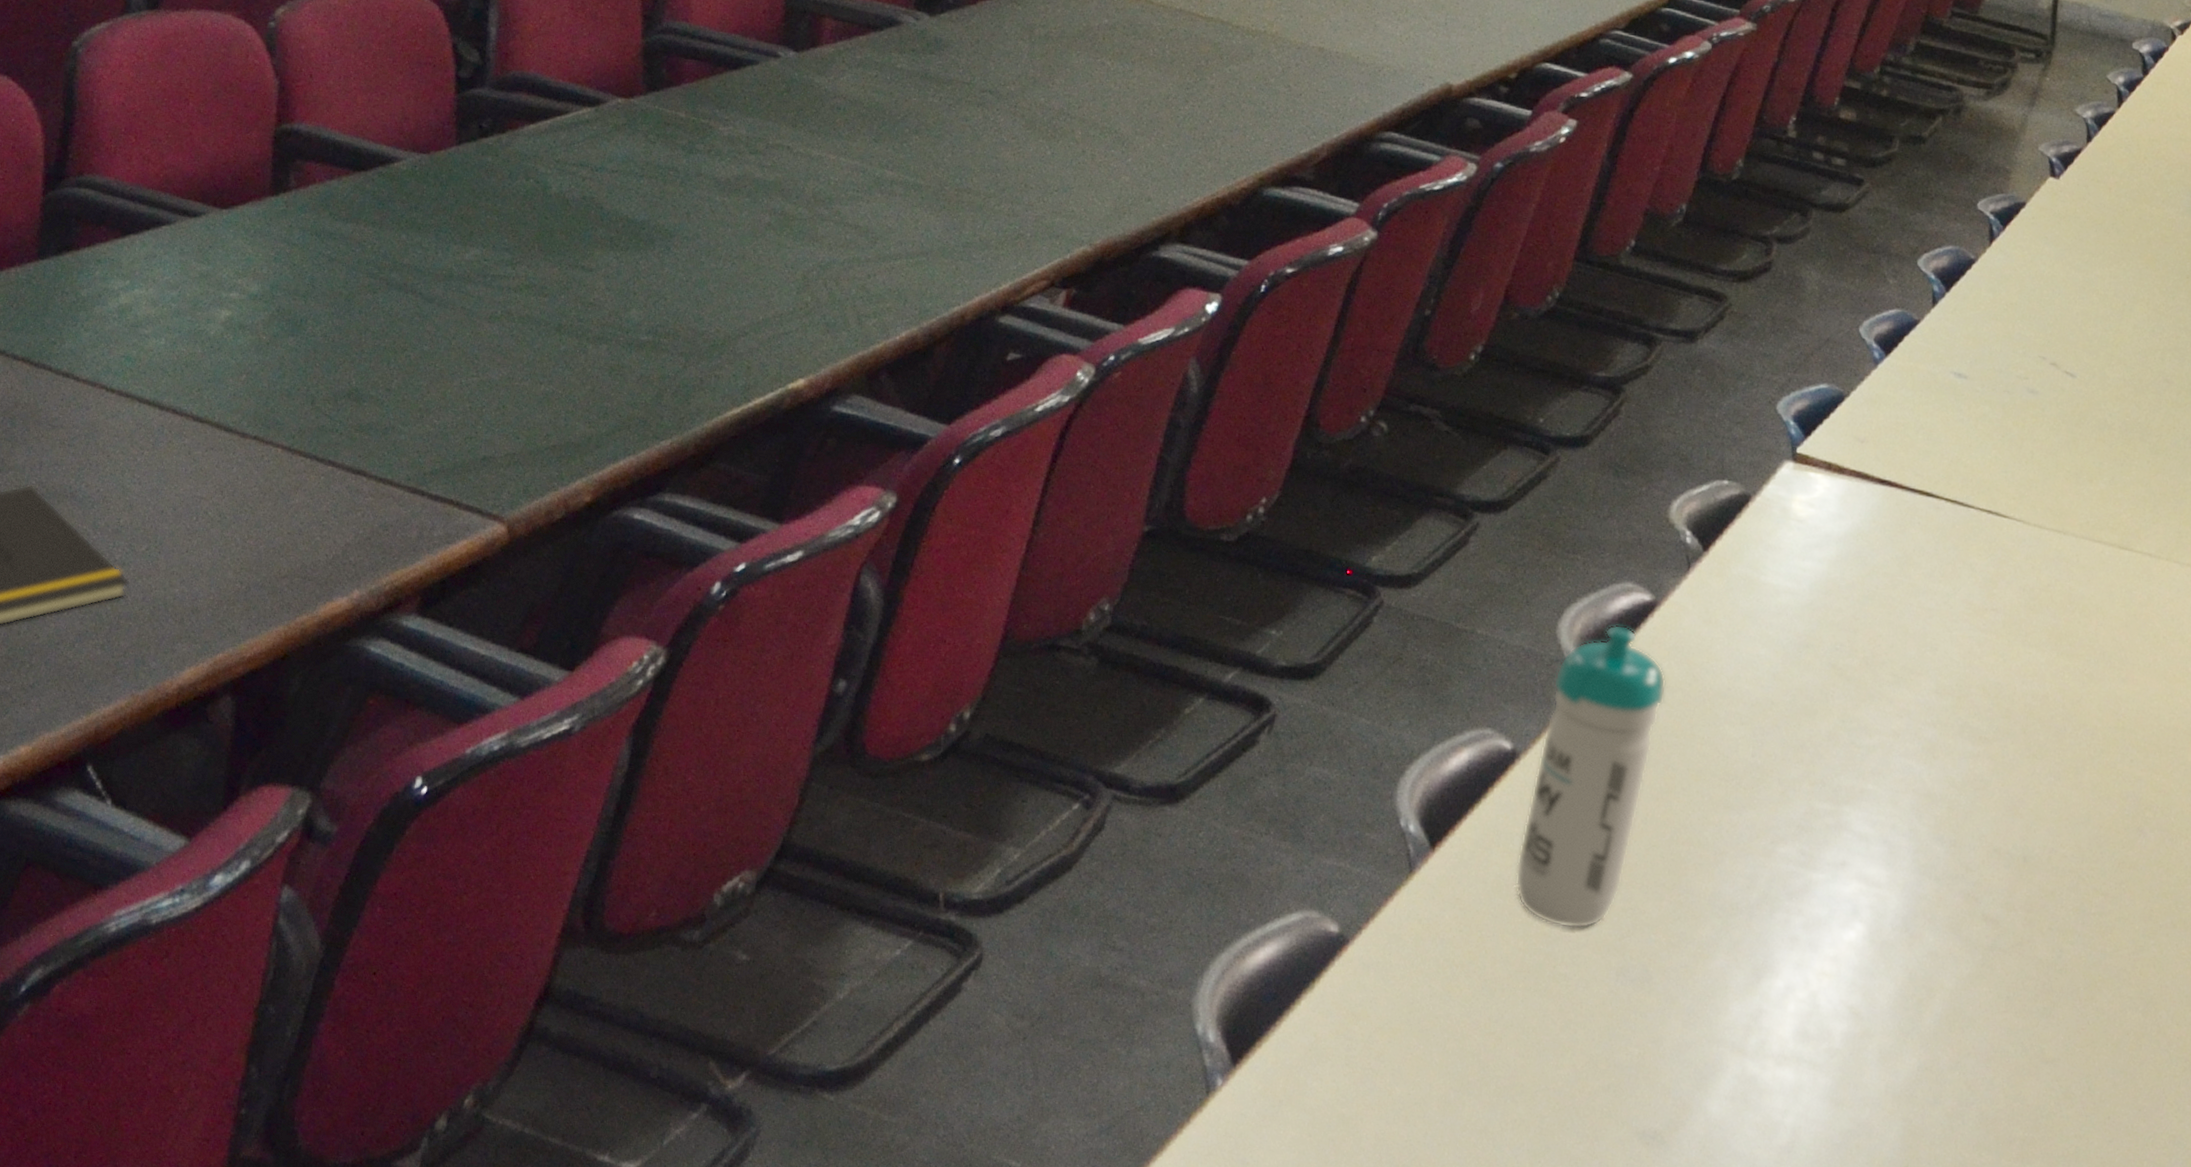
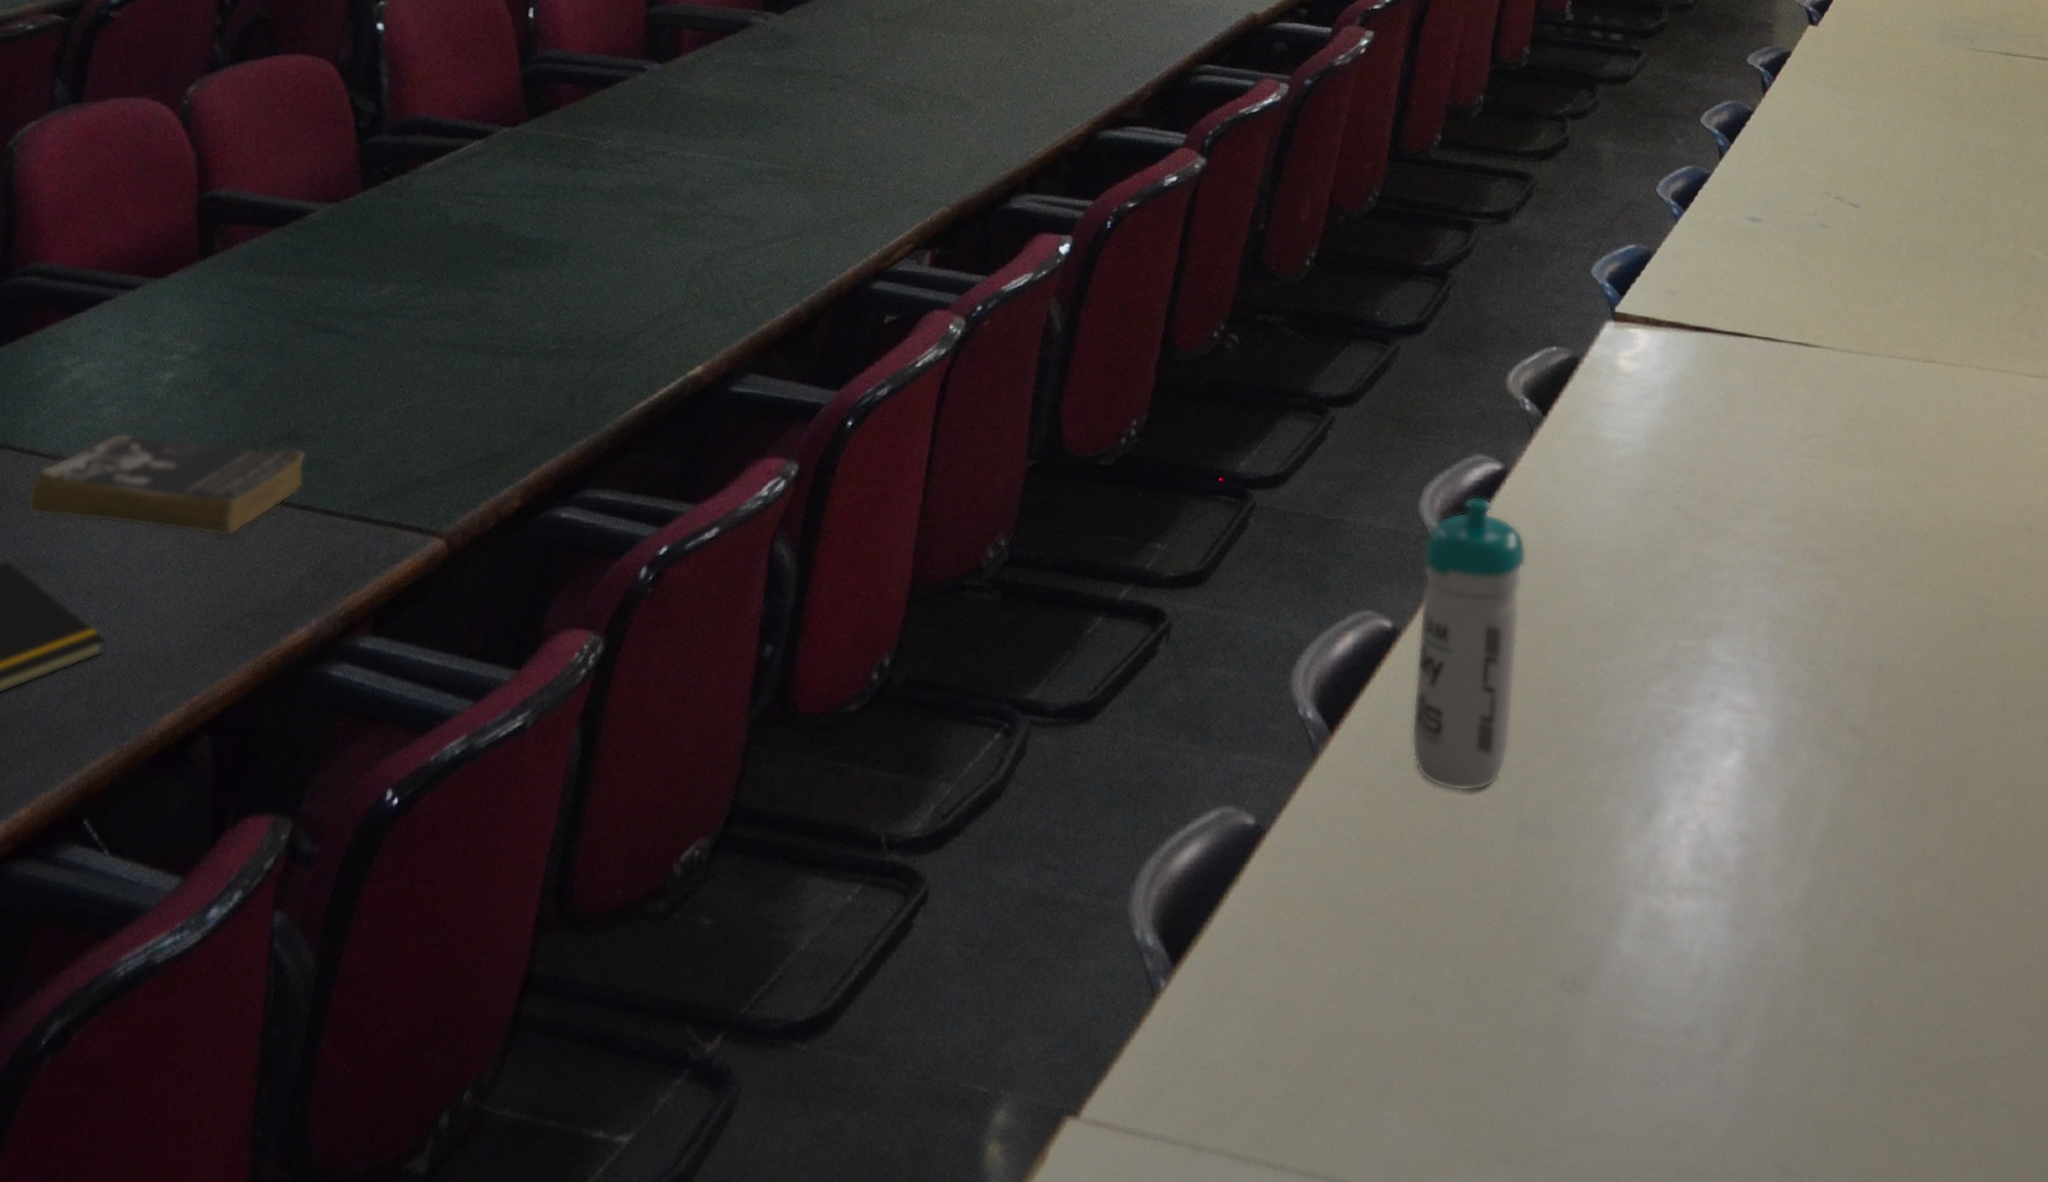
book: none [56,367,365,492] -> present [26,433,305,537]

